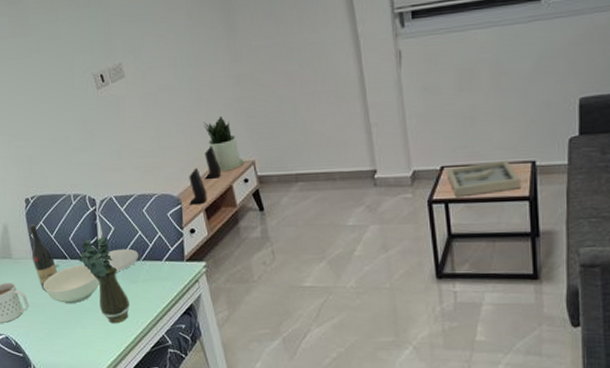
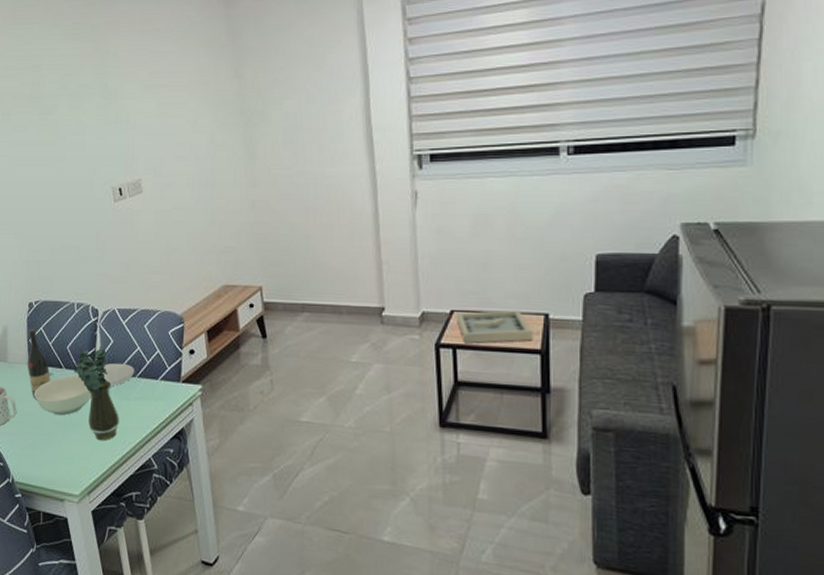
speaker: present [189,145,221,206] -> none [192,267,227,326]
planter: present [204,117,244,173] -> none [215,240,252,295]

